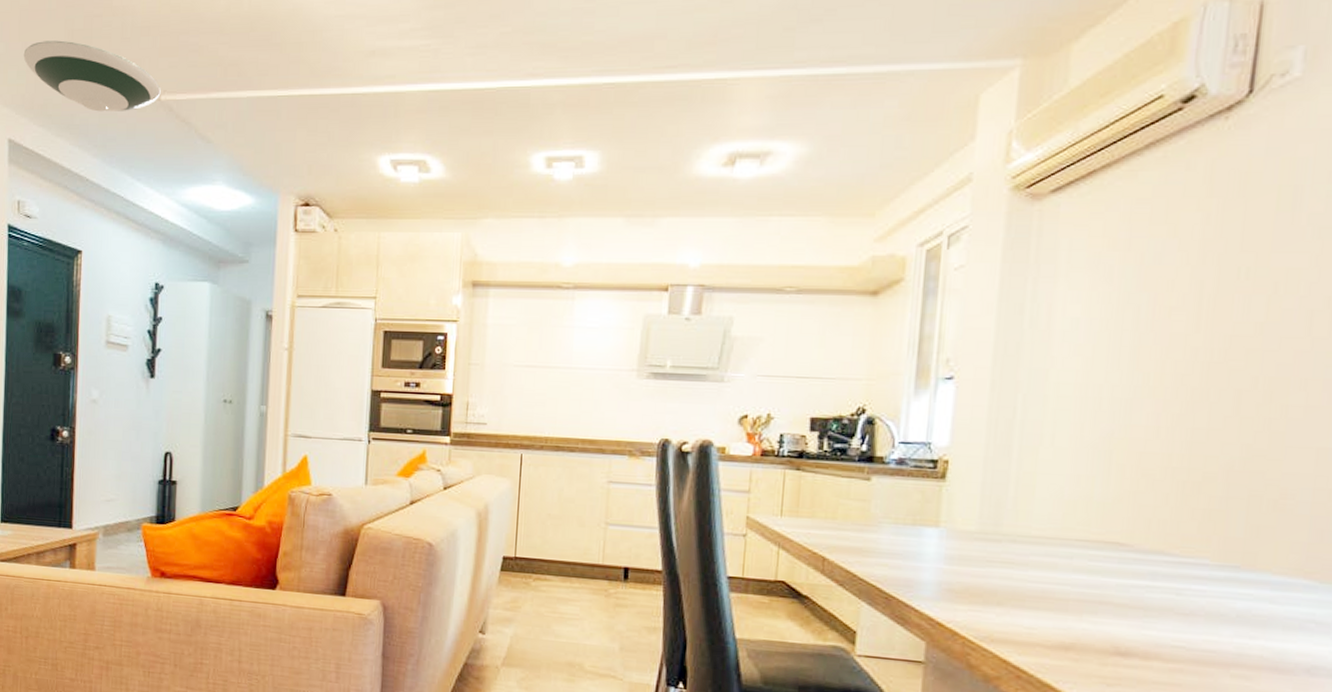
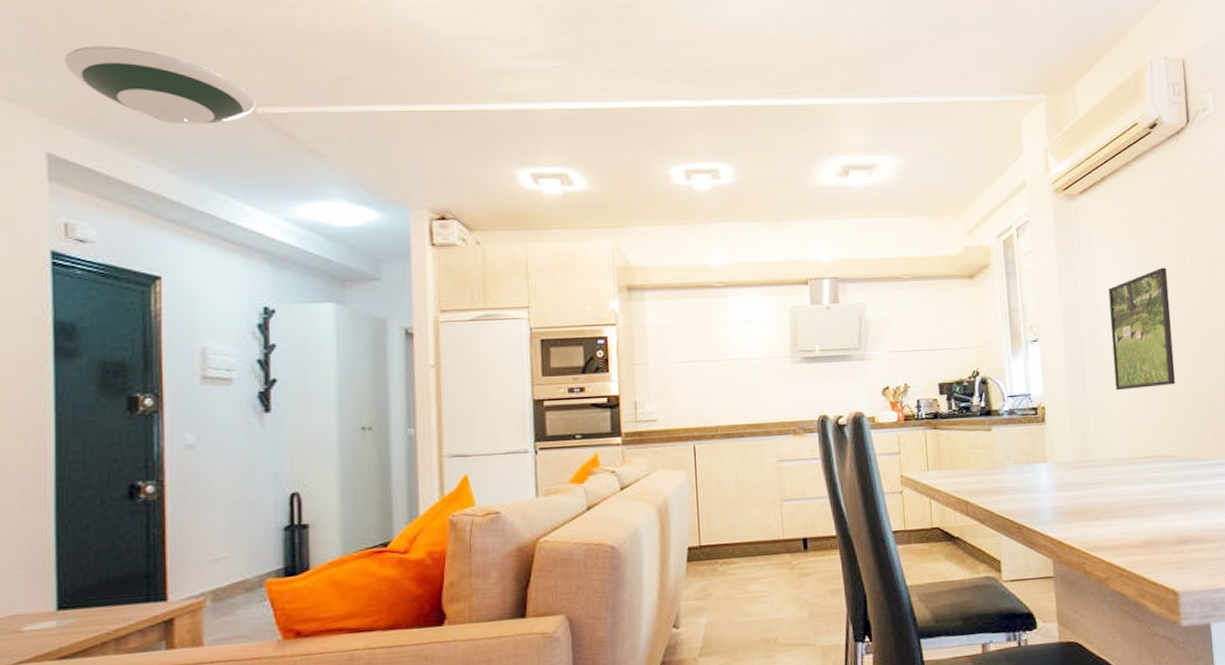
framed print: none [1055,296,1169,454] -> present [1108,267,1176,391]

